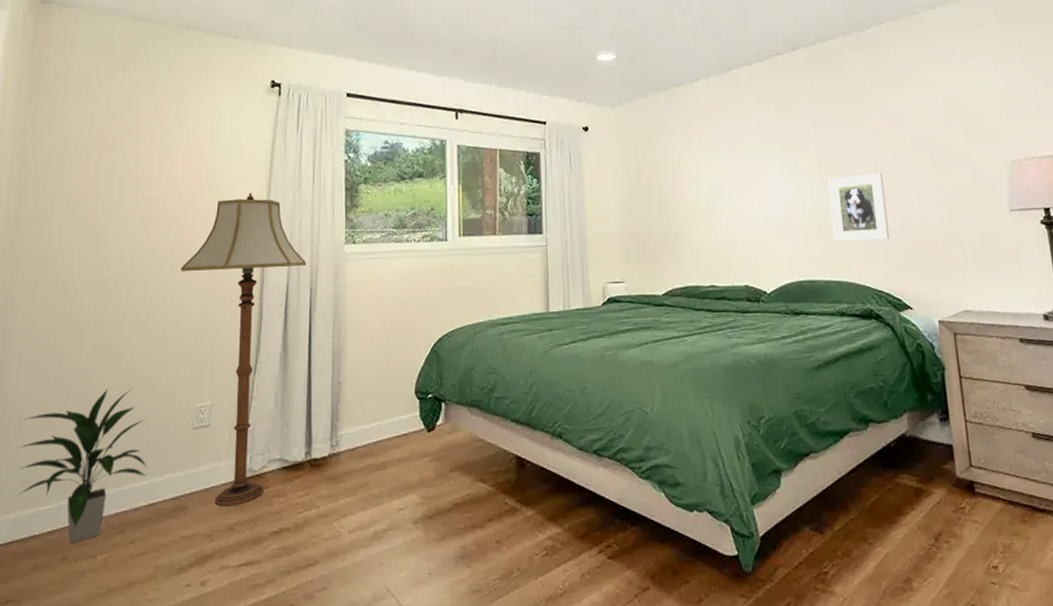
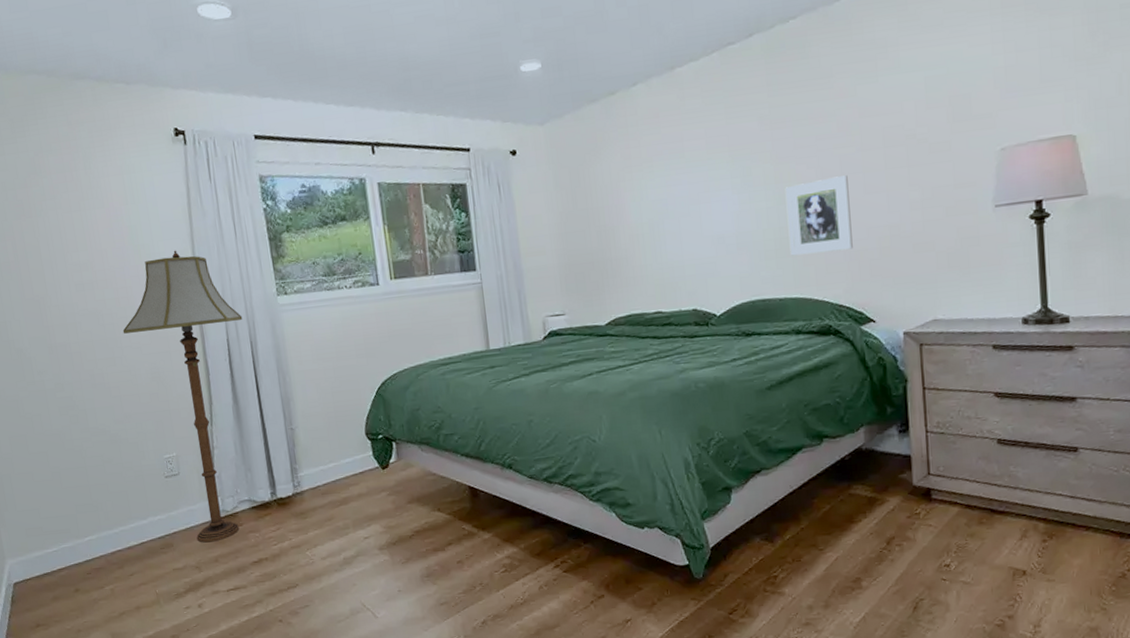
indoor plant: present [18,387,147,544] -> none [13,444,132,579]

